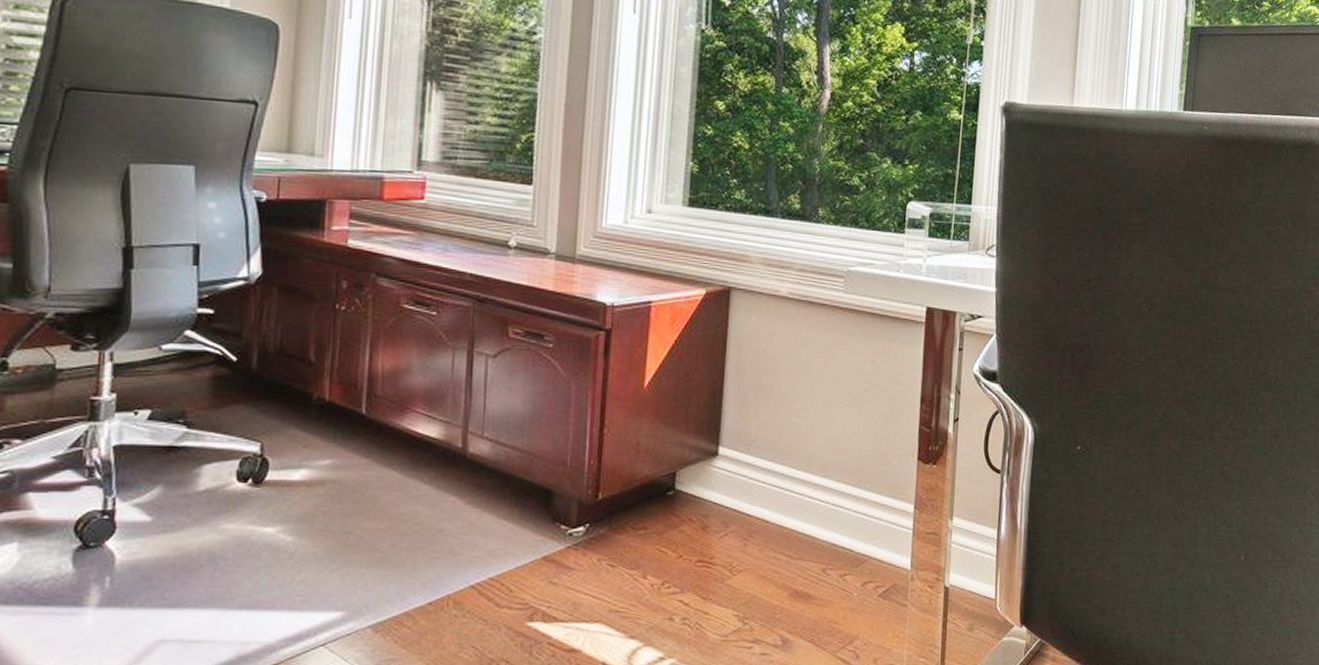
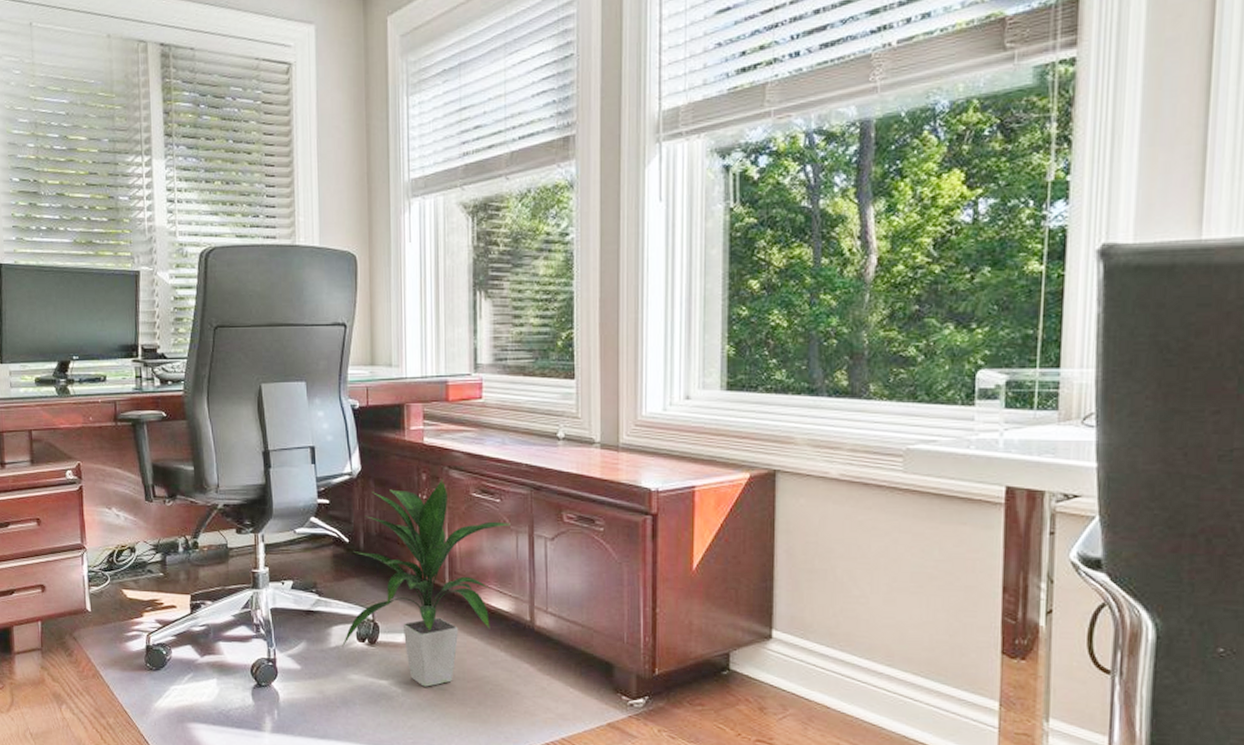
indoor plant: none [213,286,447,532] -> present [341,477,511,687]

